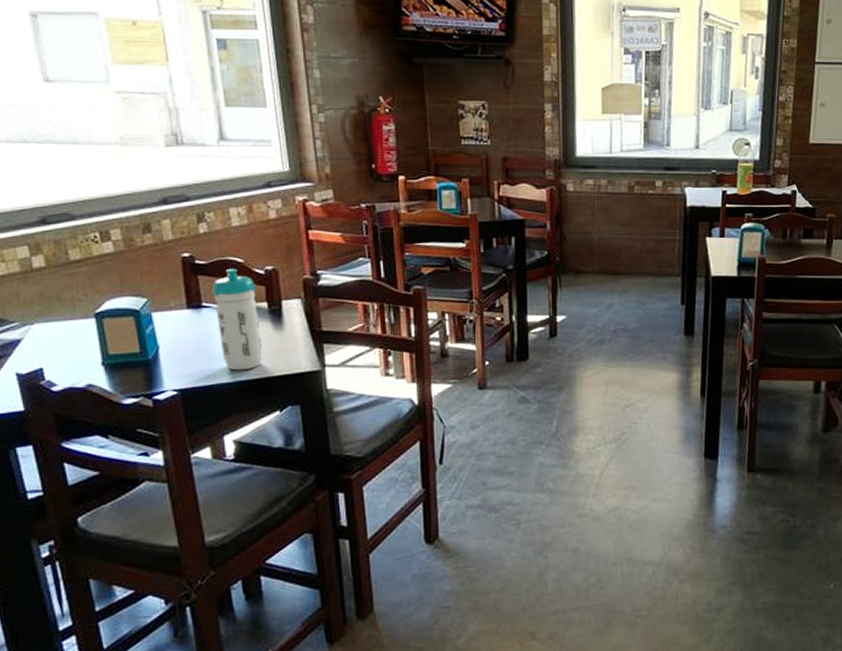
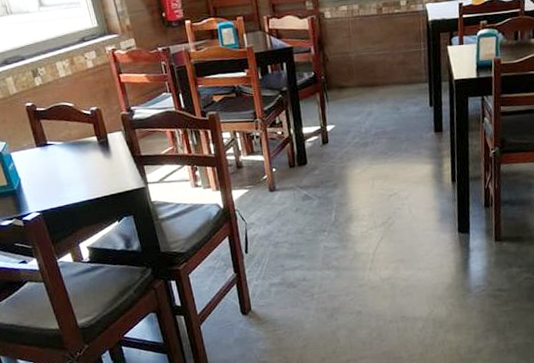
water bottle: present [211,268,263,371] -> none [52,111,100,193]

